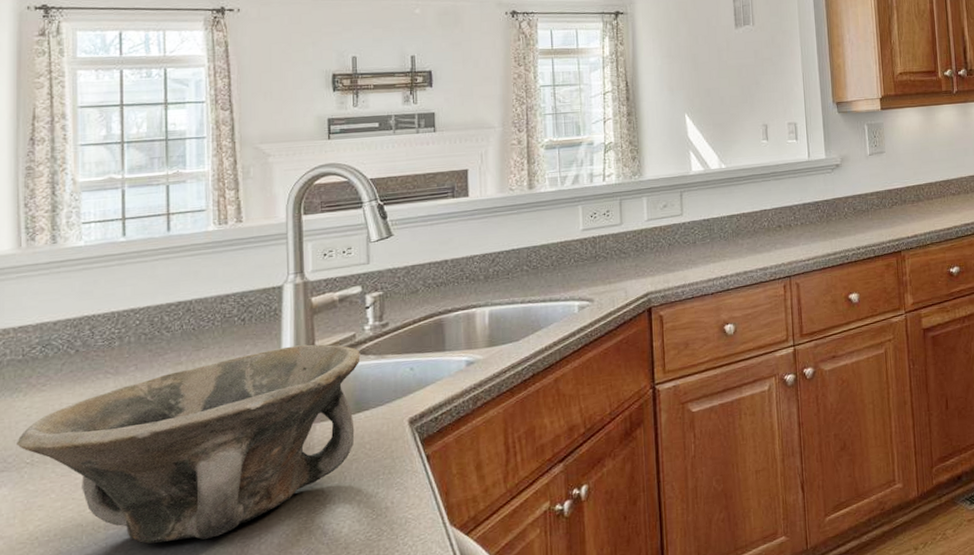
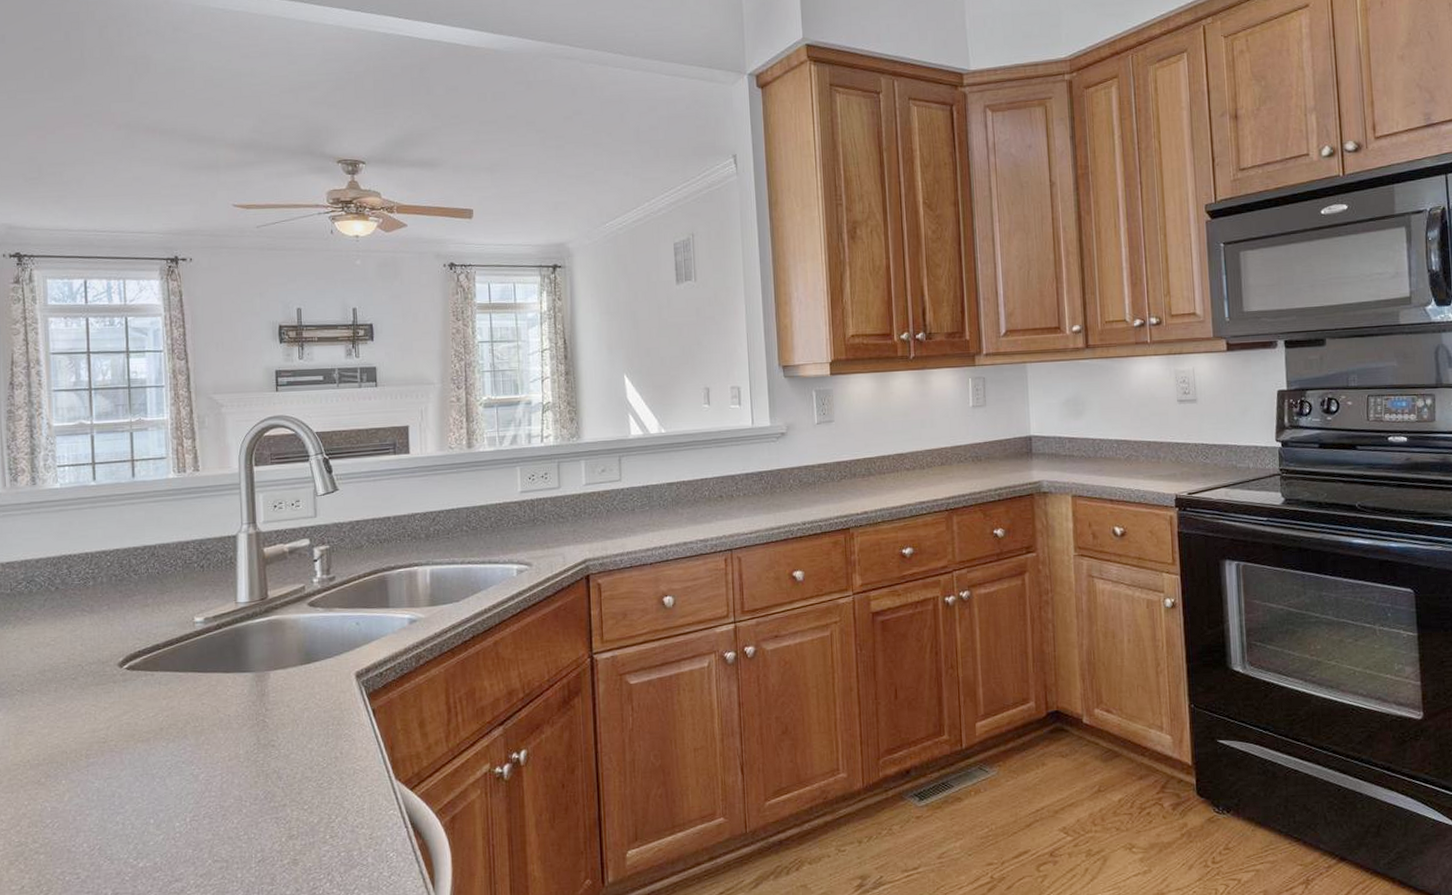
bowl: present [17,344,361,544] -> none [9,594,310,775]

